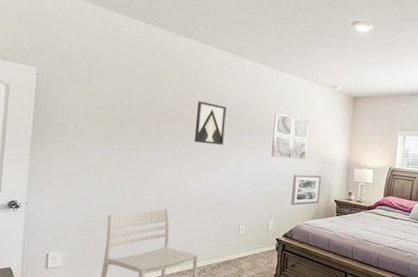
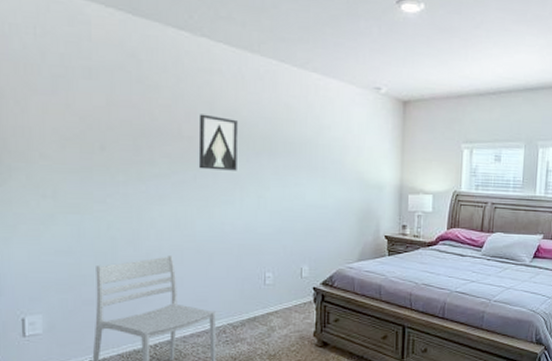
wall art: present [271,112,309,159] -> none [300,125,347,185]
wall art: present [291,174,321,206] -> none [329,204,366,245]

